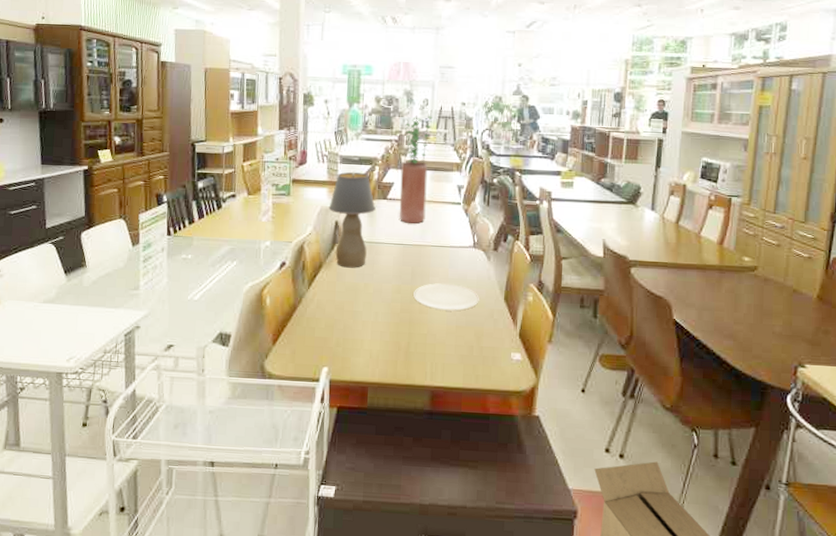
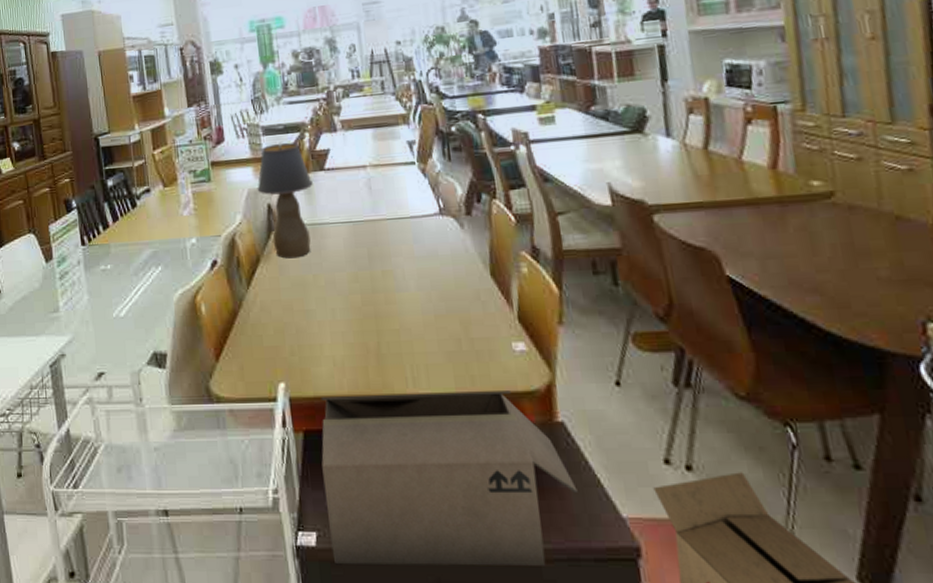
cardboard box: none [346,381,540,521] -> present [321,391,578,566]
vase: present [399,110,433,224] -> none [332,57,374,196]
plate: present [413,282,479,312] -> none [374,262,459,298]

